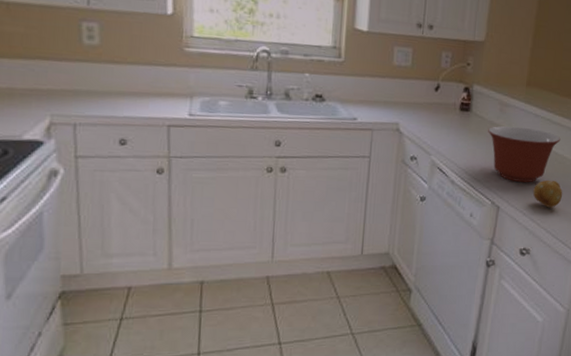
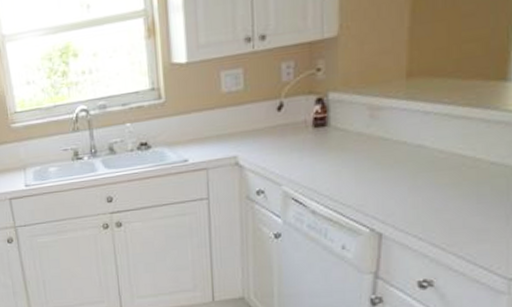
mixing bowl: present [488,126,561,183] -> none [355,130,469,201]
fruit: present [533,179,562,208] -> none [431,191,478,227]

